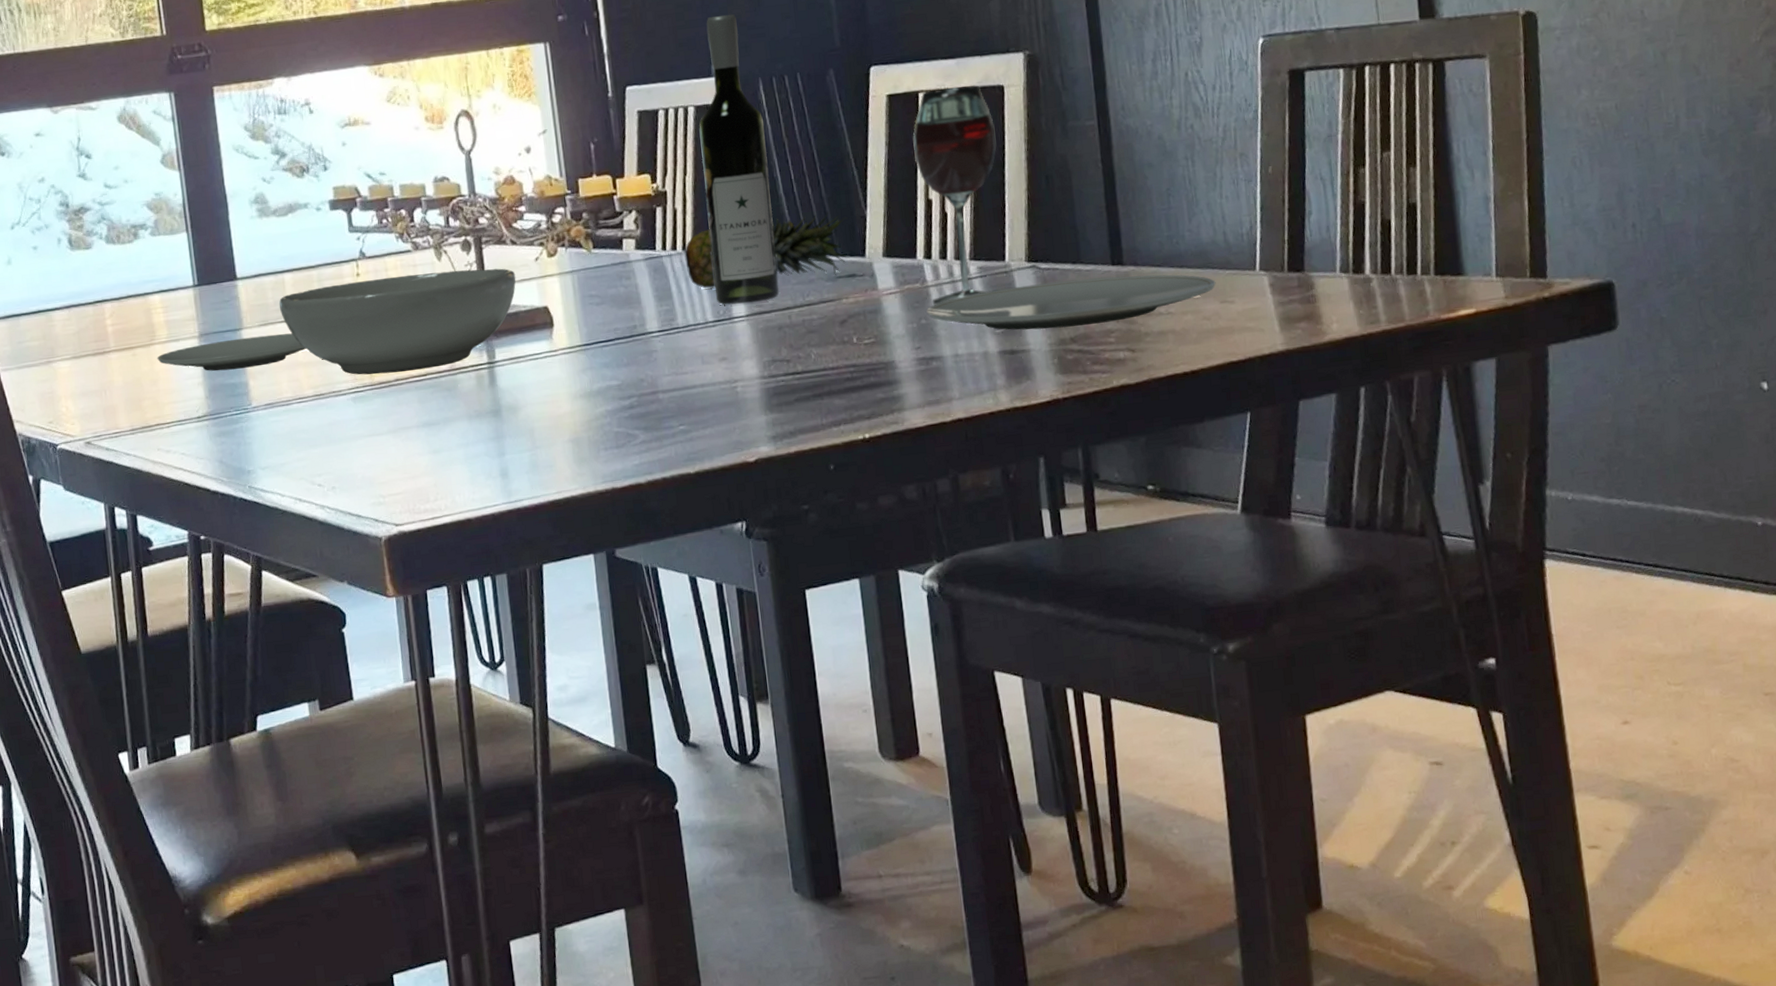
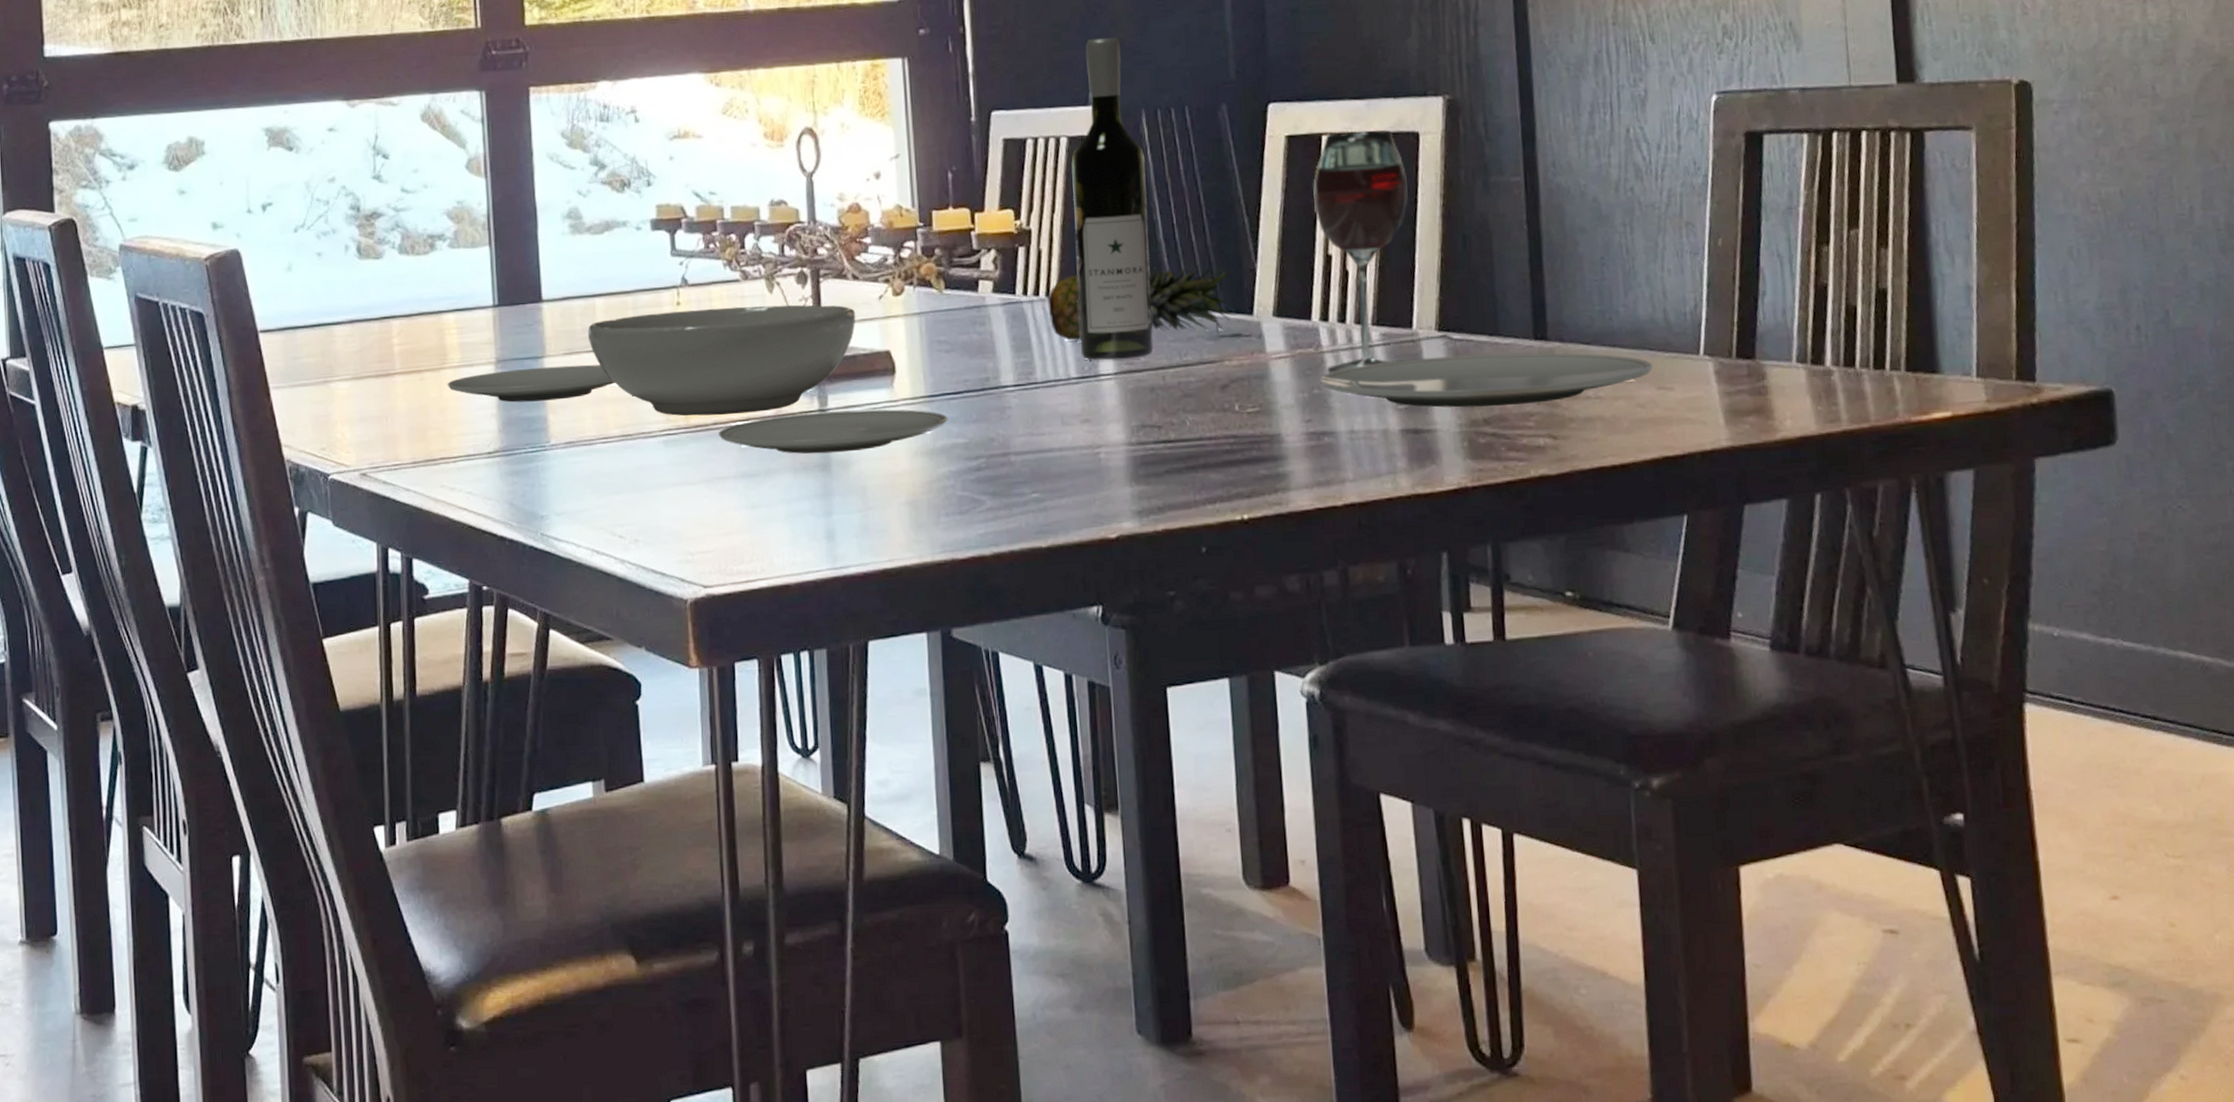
plate: none [400,357,602,403] -> present [718,409,948,454]

